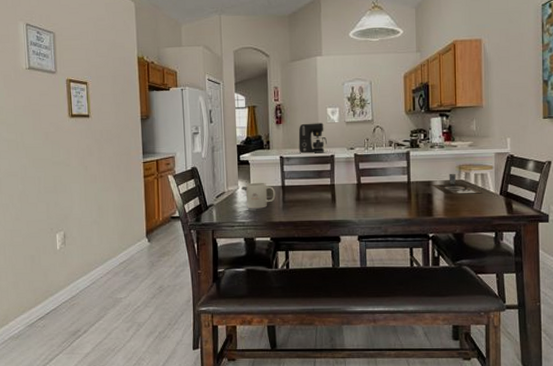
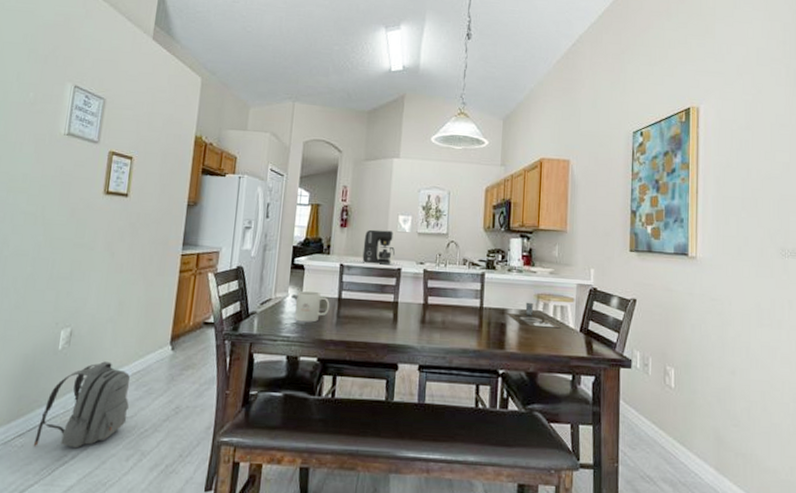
backpack: none [52,255,121,325] -> present [33,361,130,449]

